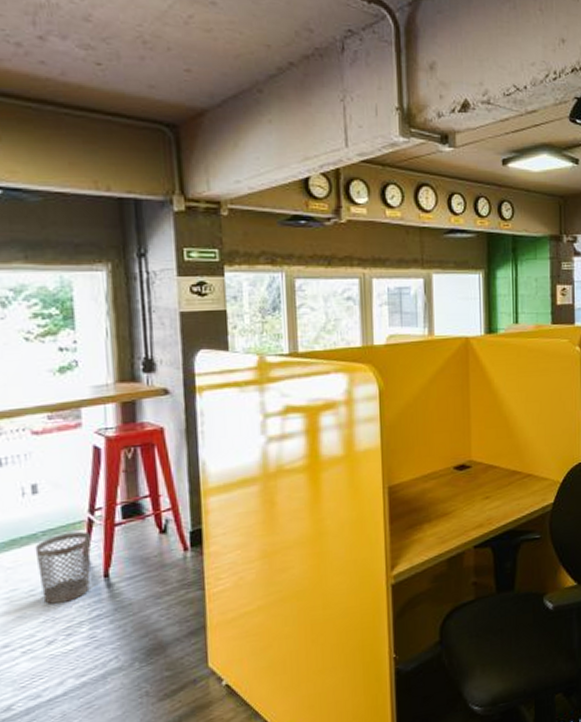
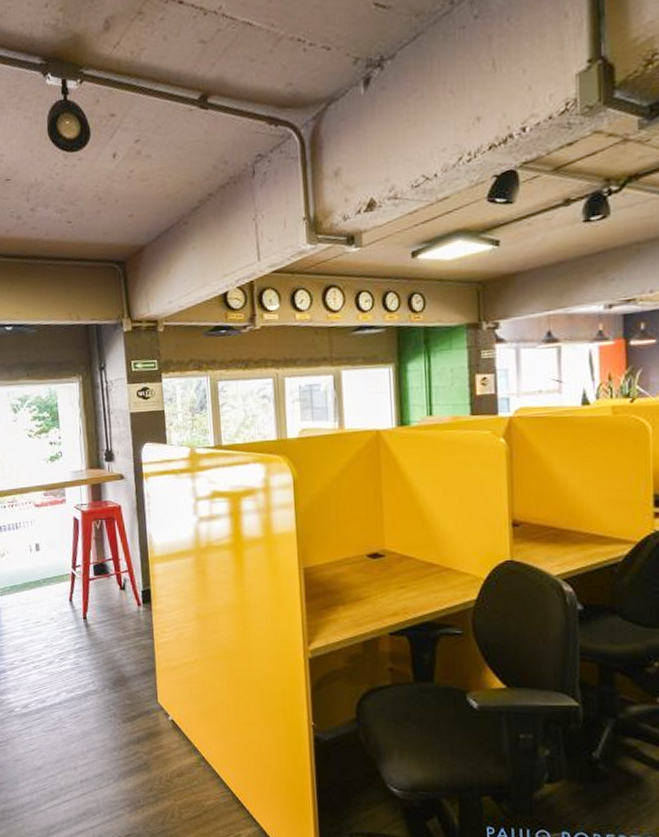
wastebasket: present [35,531,92,604] -> none [39,582,75,634]

